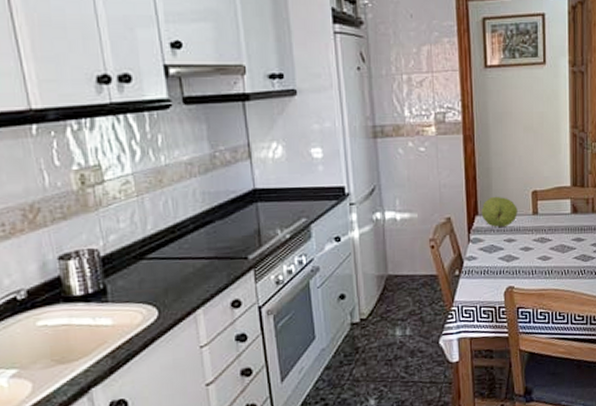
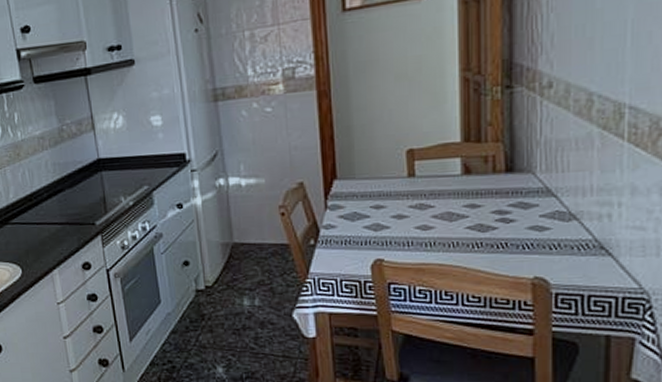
fruit: present [481,196,518,227] -> none [340,157,388,192]

